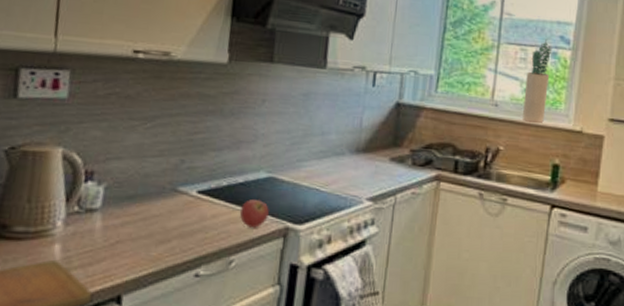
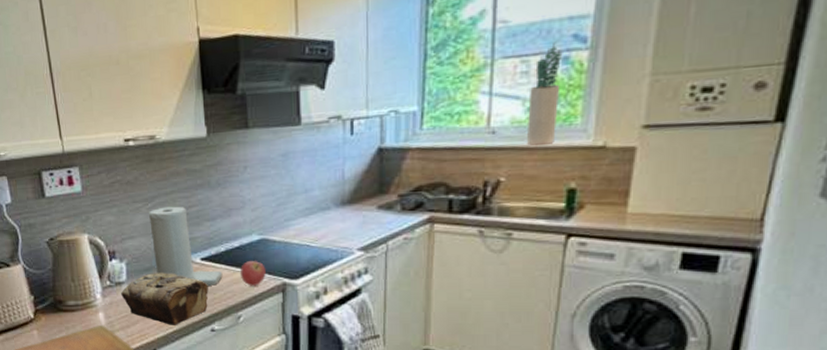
bread loaf: none [90,202,201,267] -> present [121,273,209,325]
paper towel: none [141,129,220,223] -> present [149,206,223,286]

